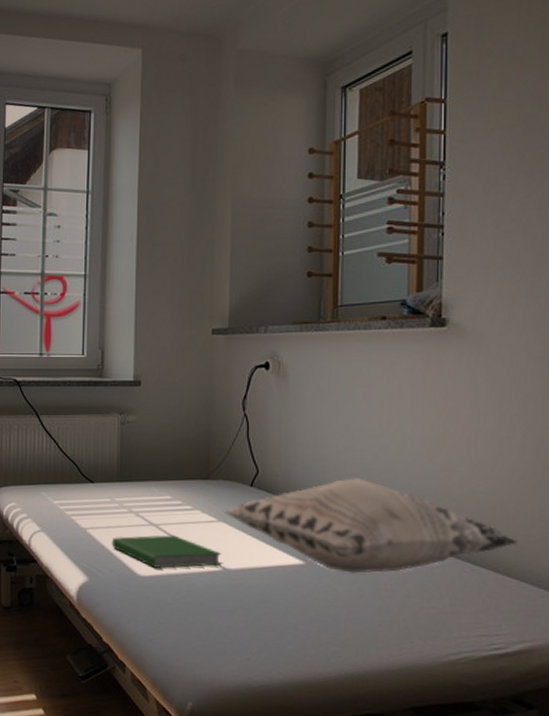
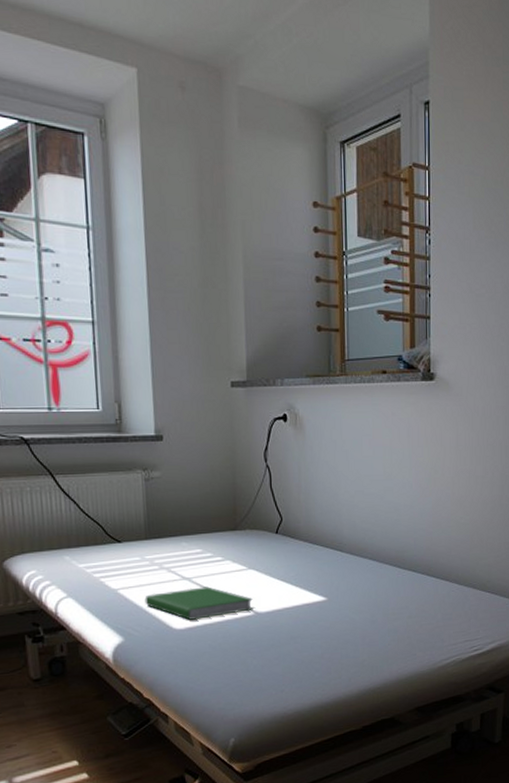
decorative pillow: present [223,478,520,573] -> none [252,519,491,603]

